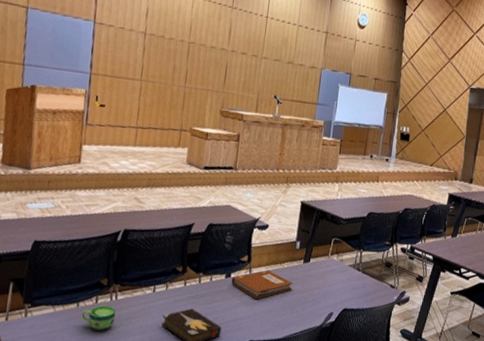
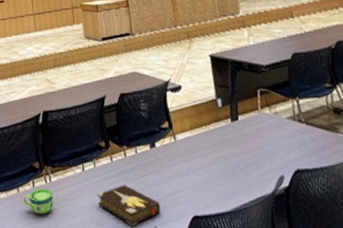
notebook: present [231,270,293,300] -> none [157,135,226,169]

